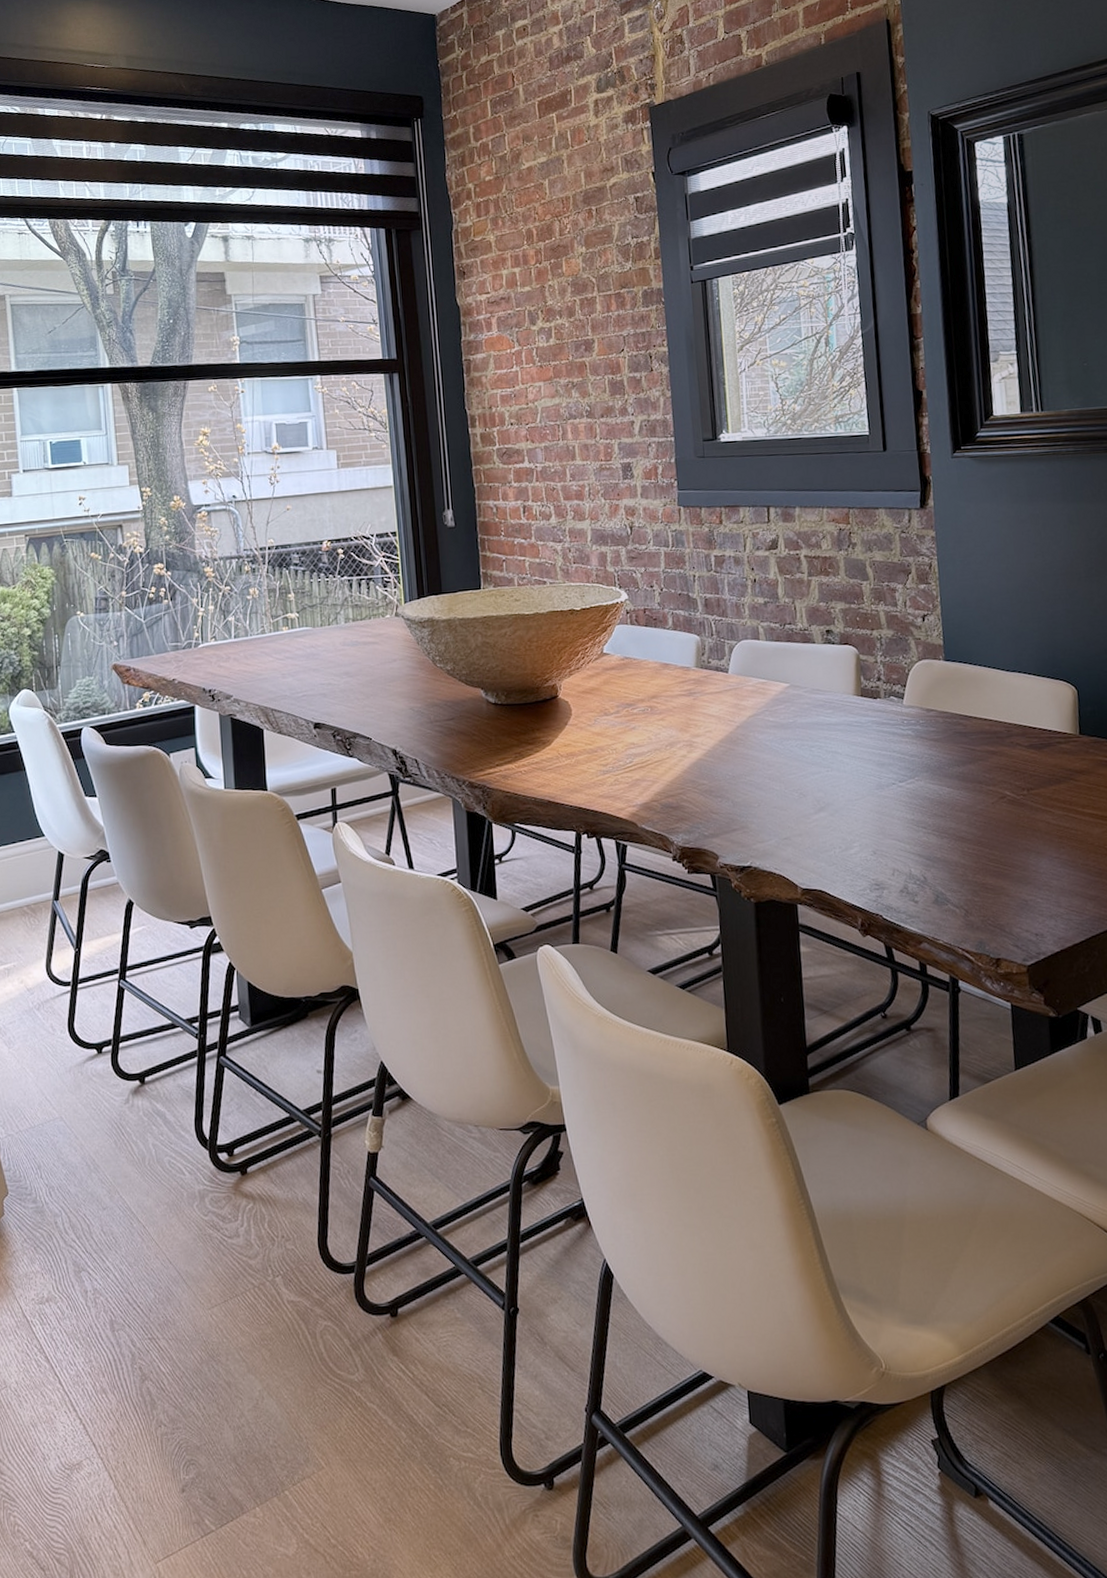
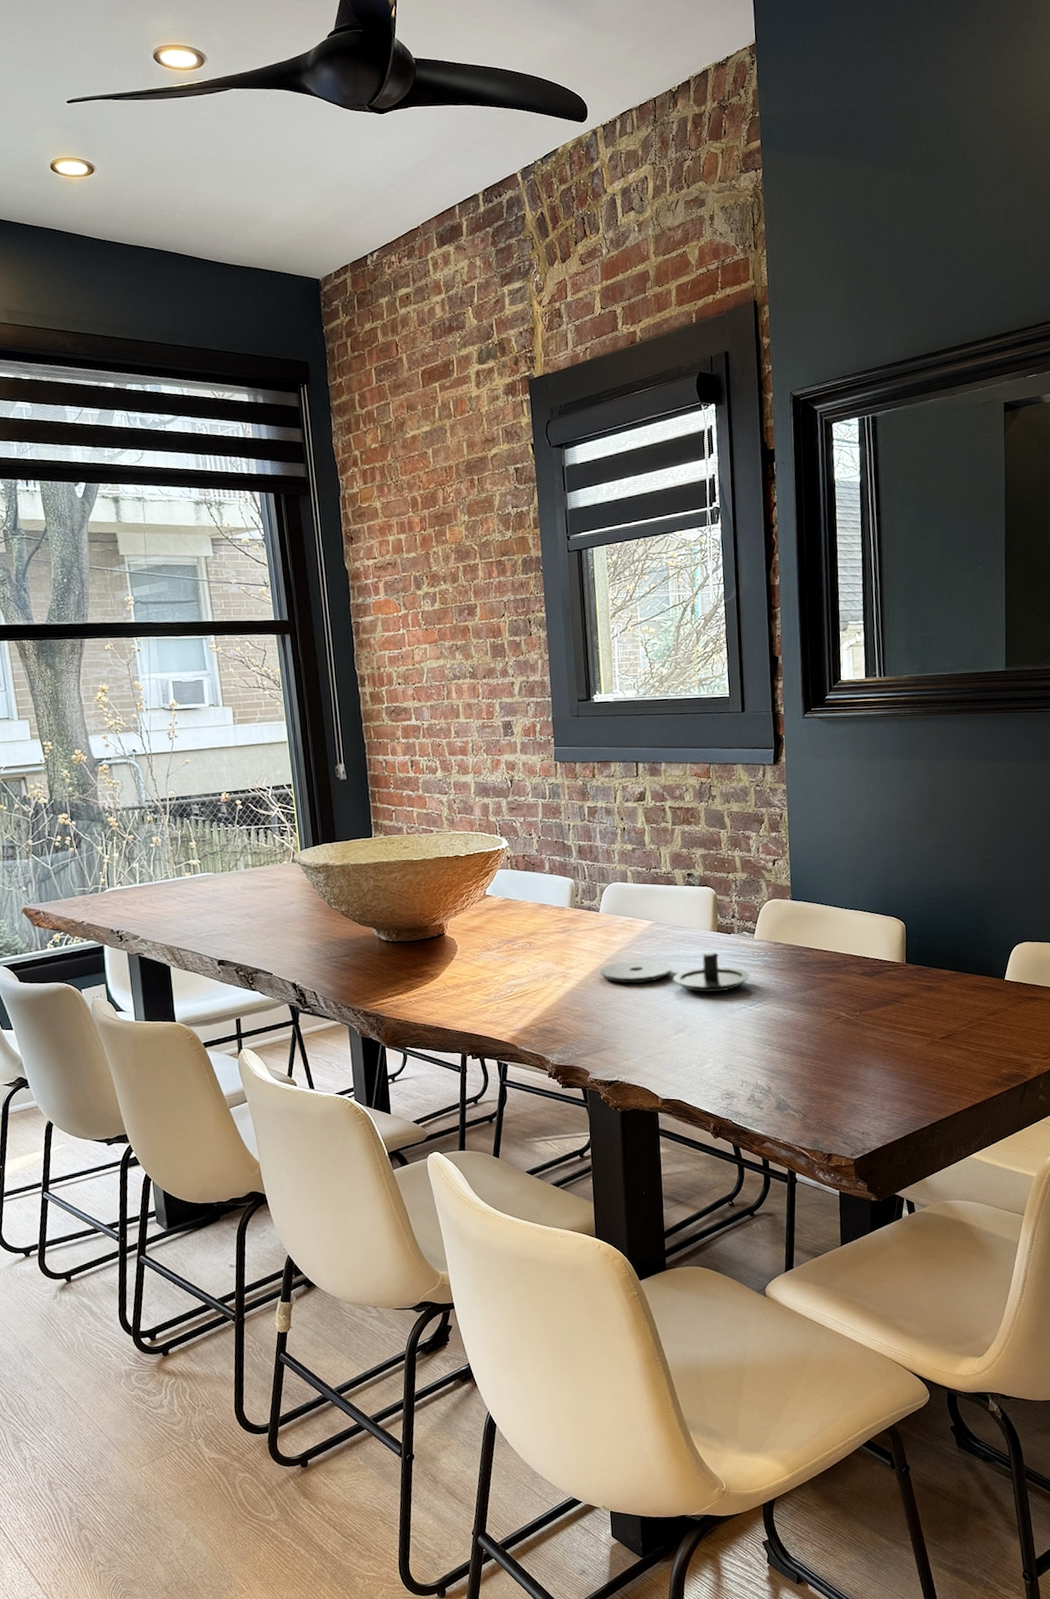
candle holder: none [730,719,900,766] -> present [600,952,750,993]

